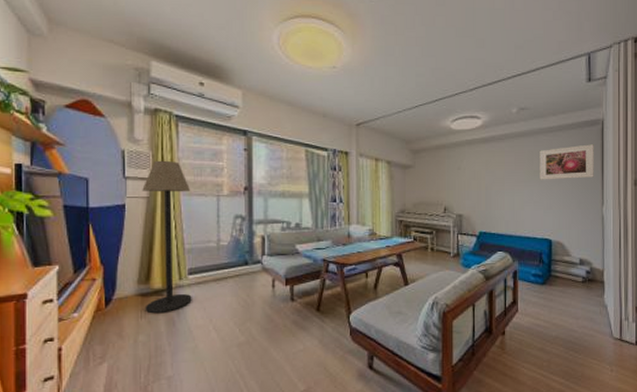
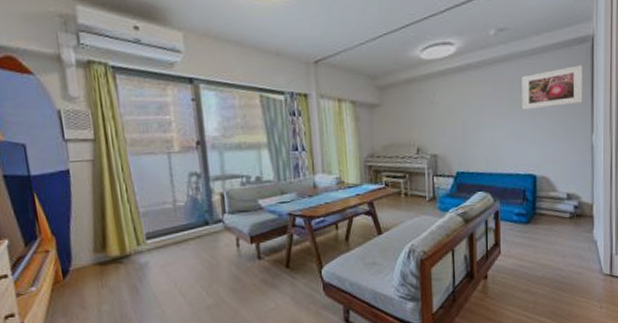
floor lamp: present [142,160,192,314] -> none [85,118,153,283]

